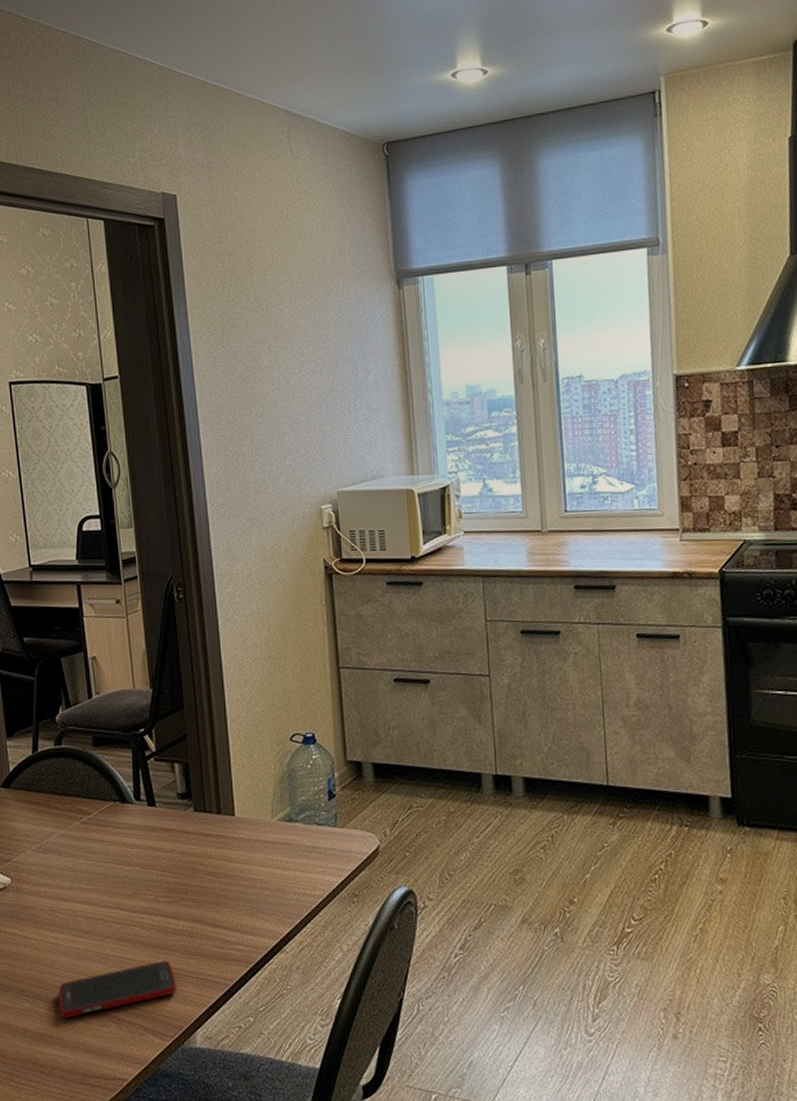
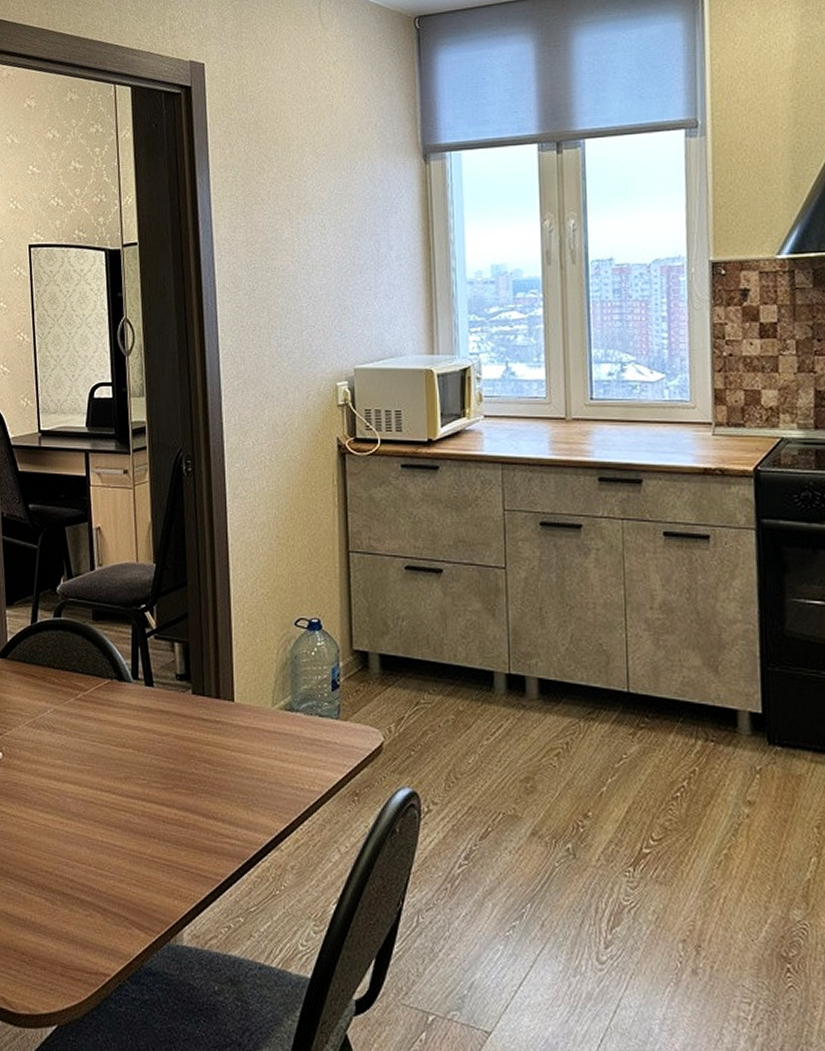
cell phone: present [59,961,177,1018] -> none [44,850,166,905]

